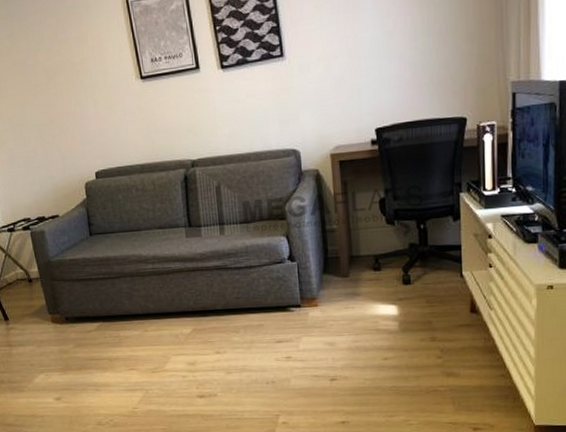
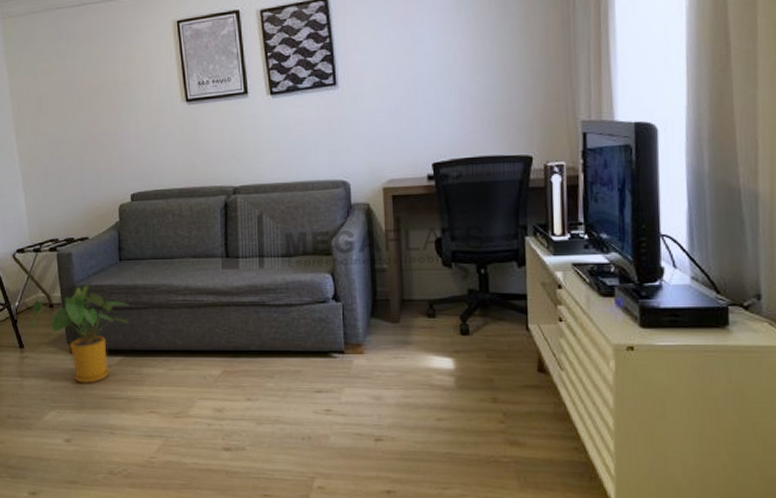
house plant: none [12,259,104,349] -> present [30,285,129,385]

